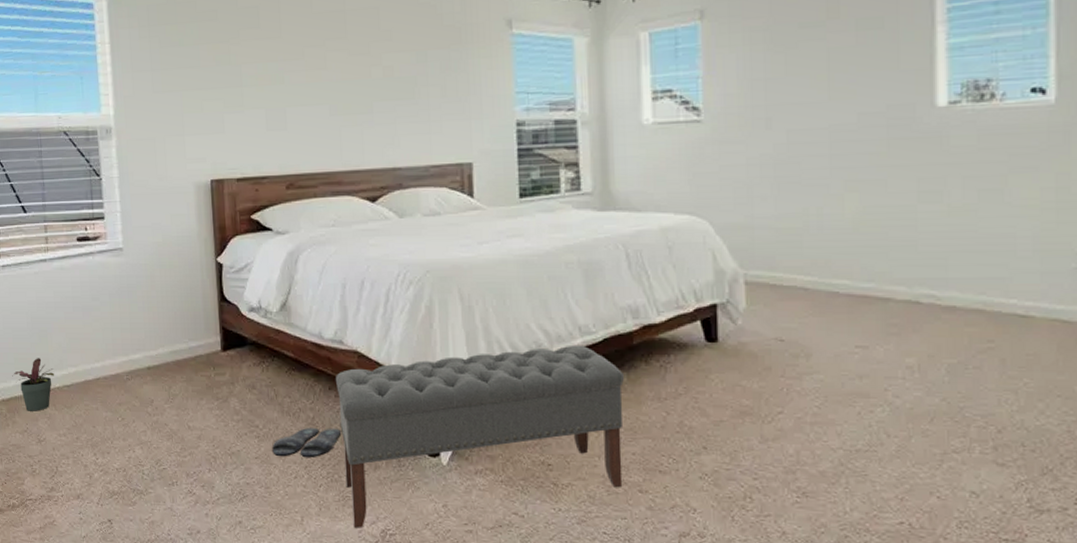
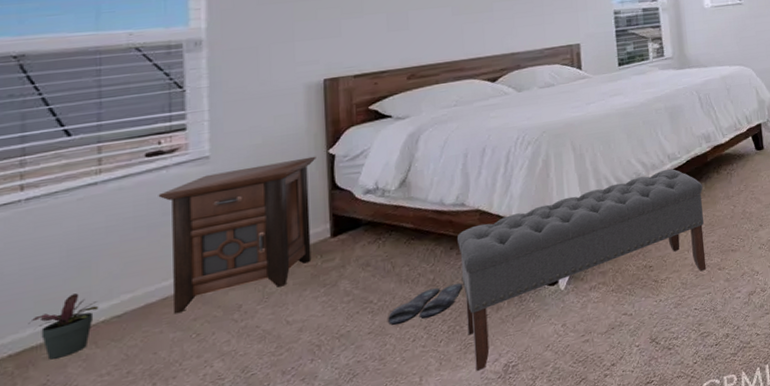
nightstand: none [88,262,207,395] -> present [158,156,316,315]

